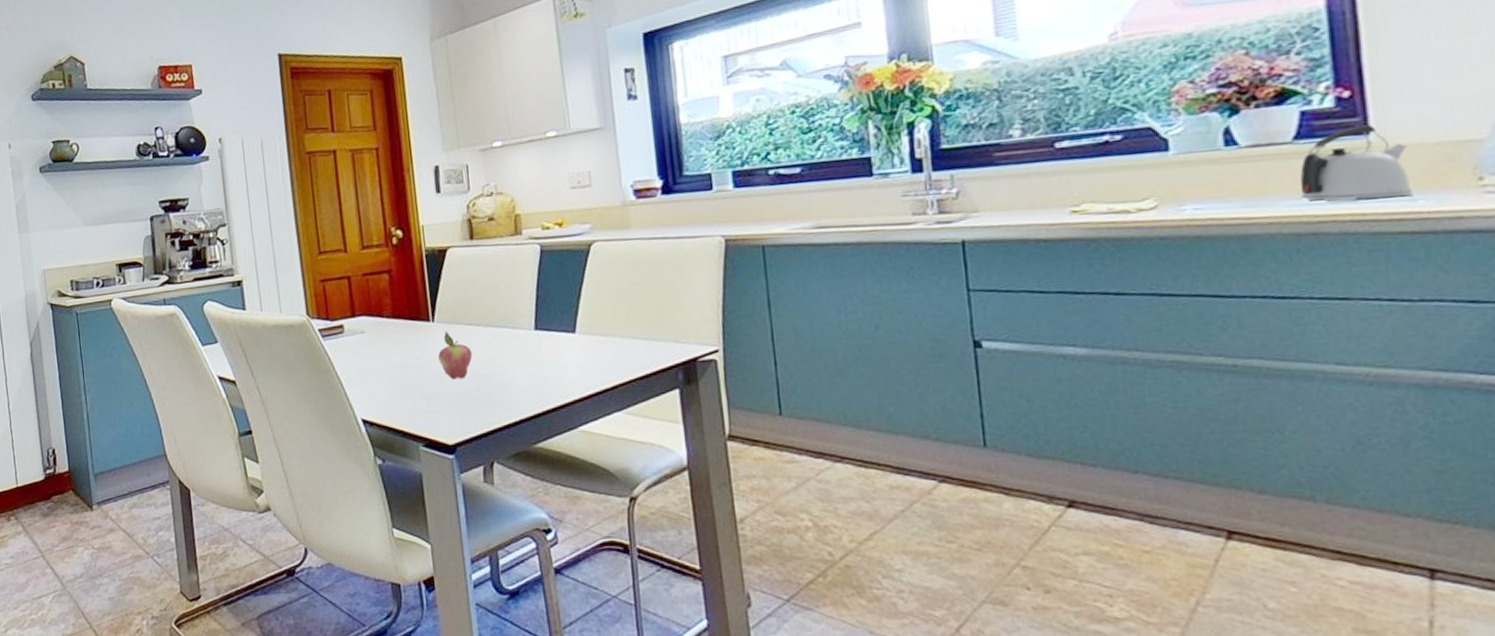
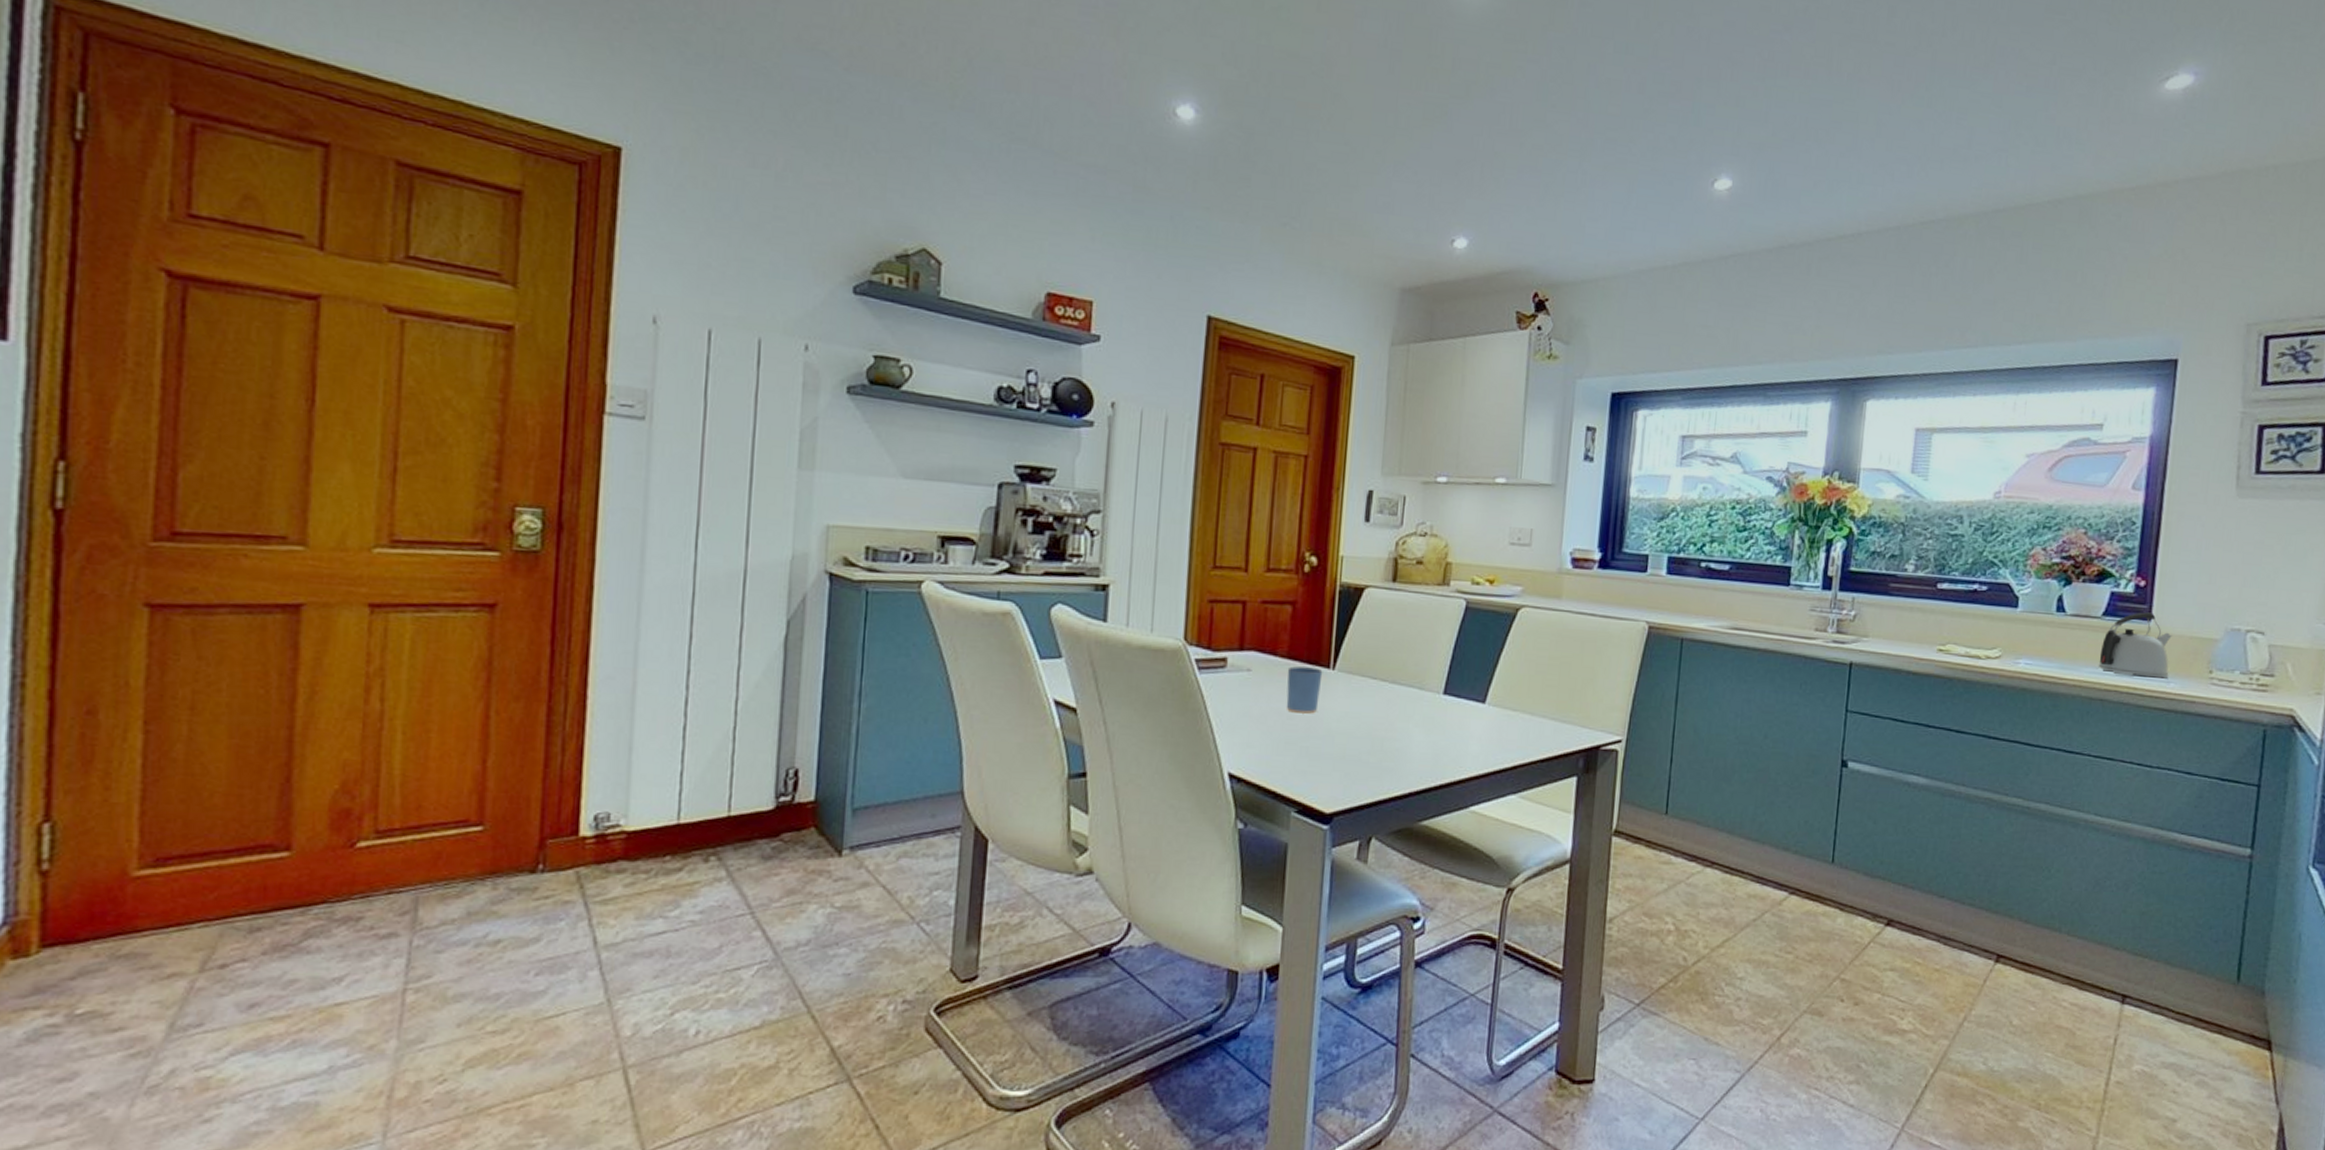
mug: none [394,322,426,363] -> present [1286,666,1323,714]
fruit: present [438,331,473,380] -> none [1332,682,1371,739]

